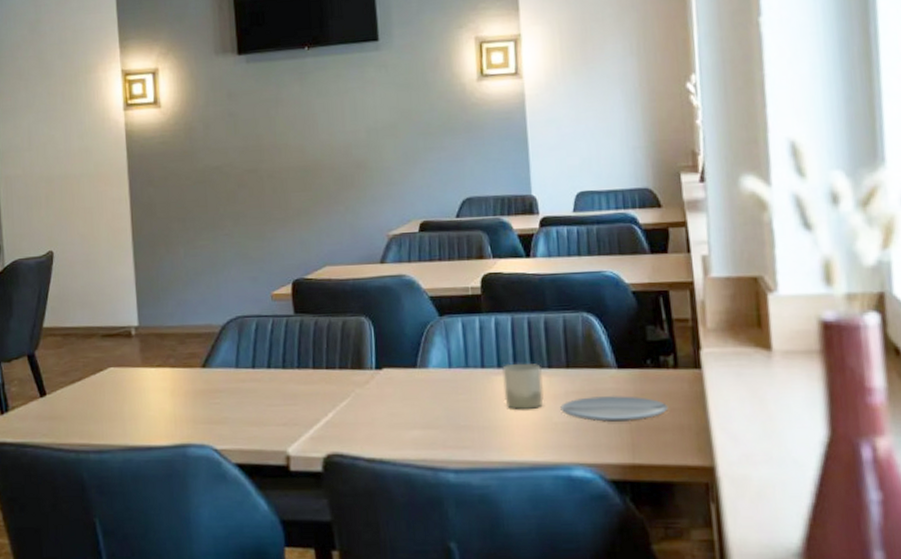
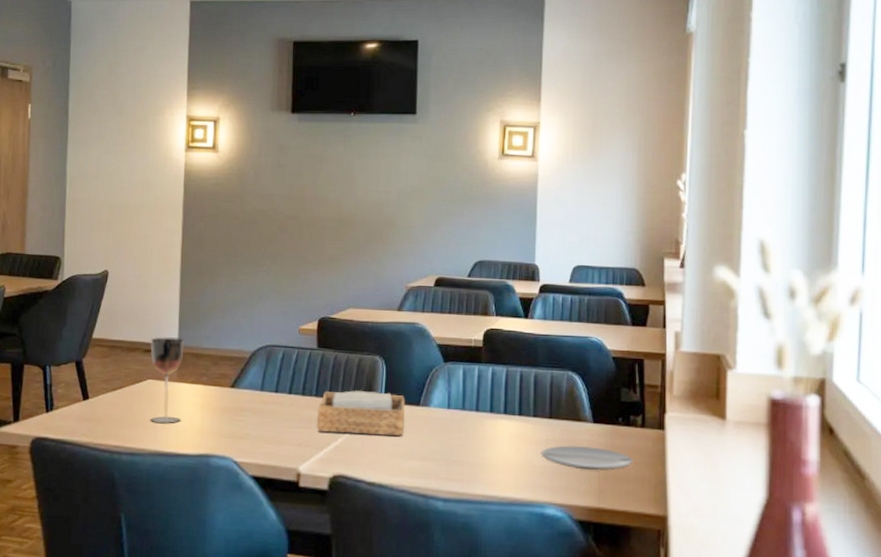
wineglass: none [107,318,151,414] -> present [150,337,184,423]
napkin holder: none [302,356,402,408] -> present [317,390,406,437]
cup: present [502,363,544,410] -> none [493,410,528,452]

